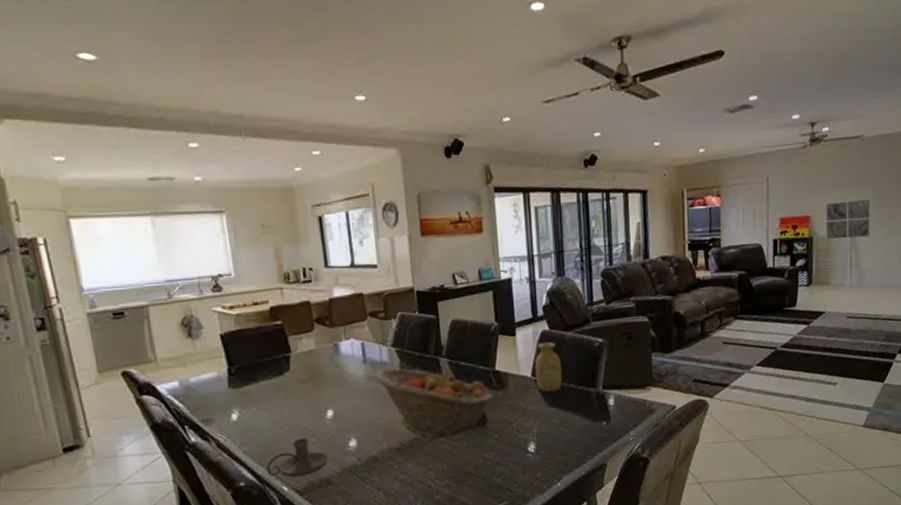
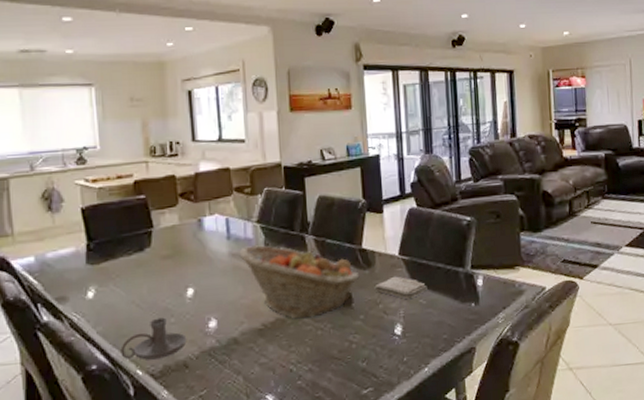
washcloth: none [508,396,560,419] -> present [374,276,427,300]
vase: present [534,342,562,393] -> none [402,220,430,272]

